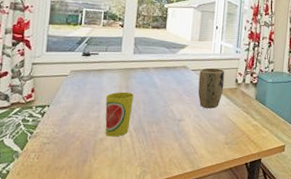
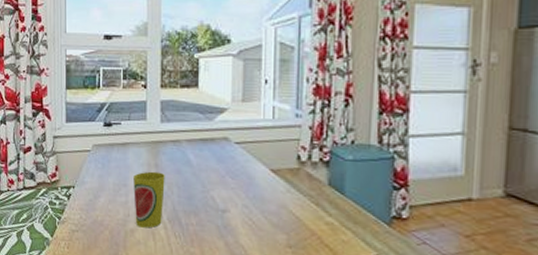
plant pot: present [198,67,225,109] -> none [245,139,281,197]

